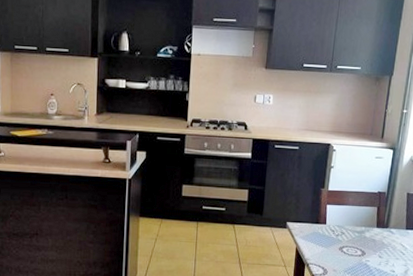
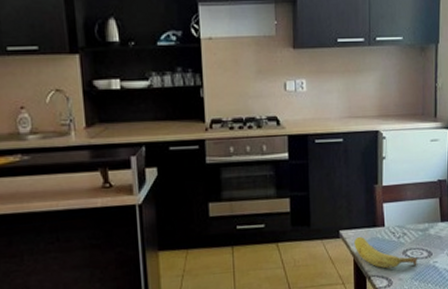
fruit: none [298,229,353,261] -> present [354,236,418,269]

